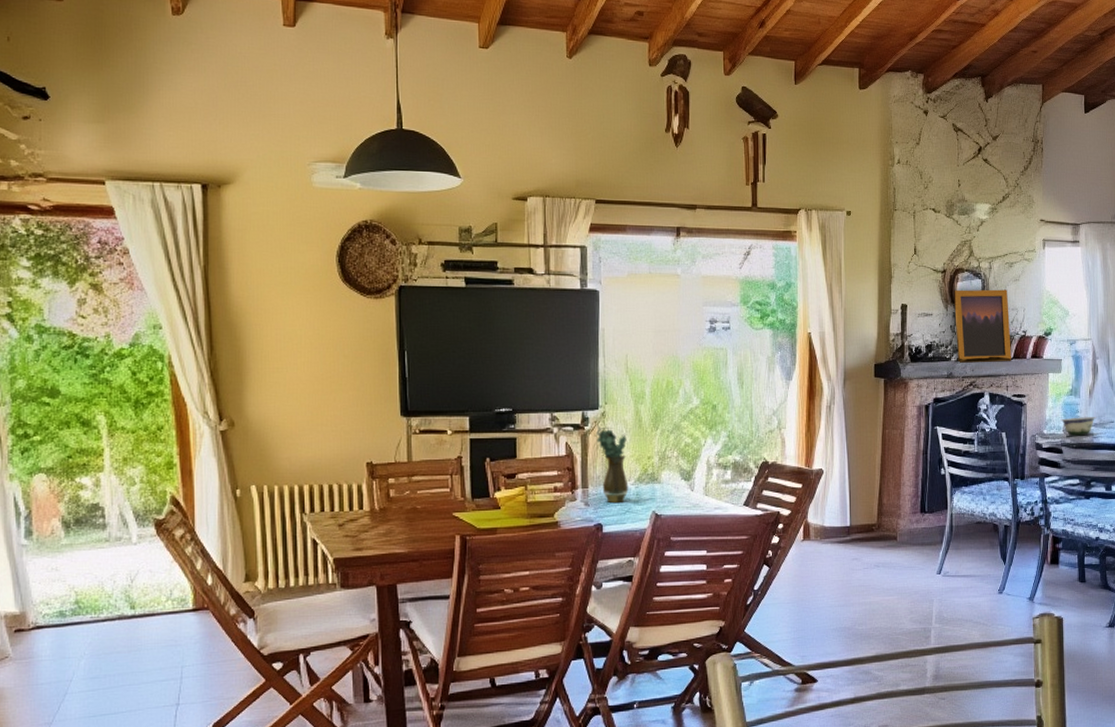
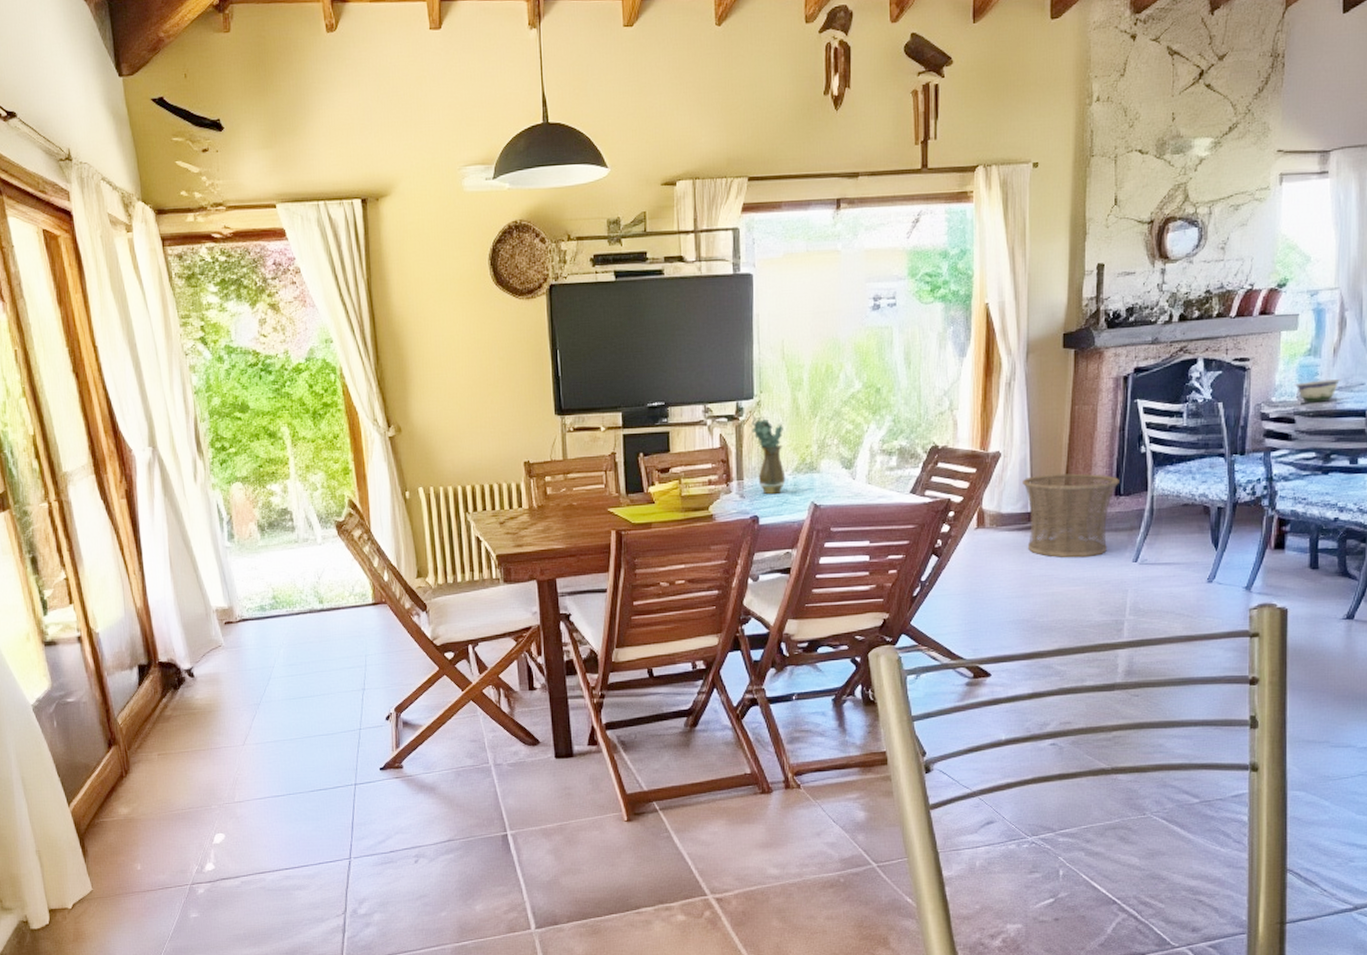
basket: none [841,491,924,570] -> present [1021,473,1119,558]
picture frame: present [954,289,1011,364] -> none [1163,237,1234,327]

